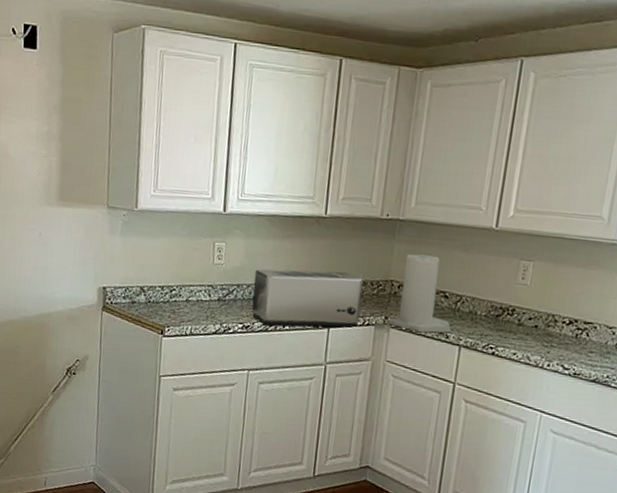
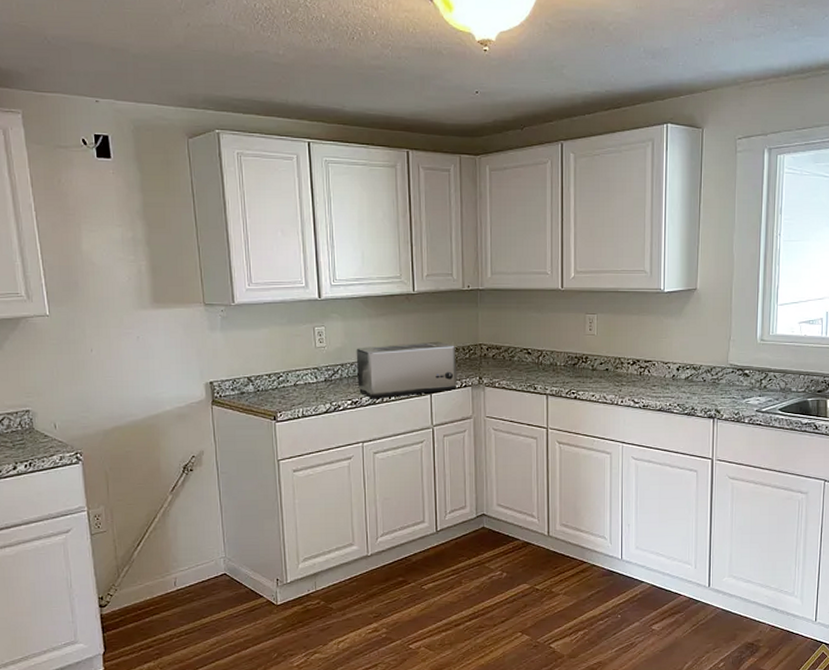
paper towel: present [388,254,451,333] -> none [482,318,537,388]

